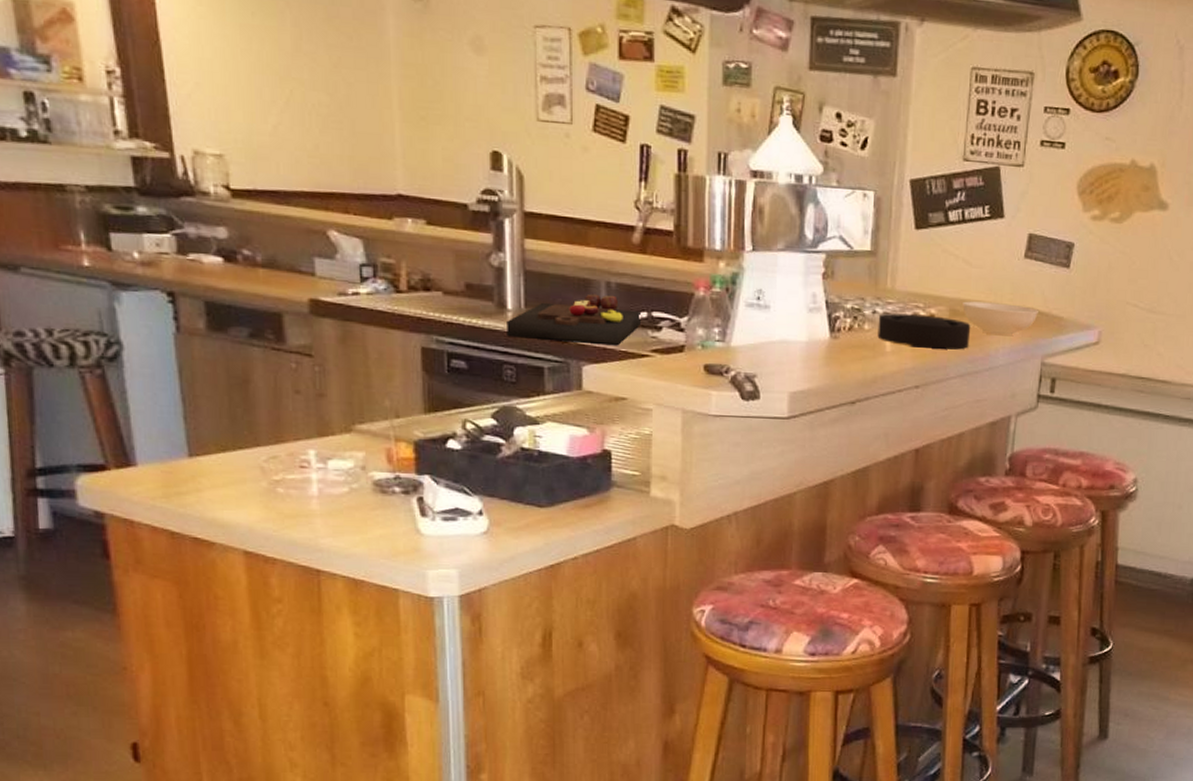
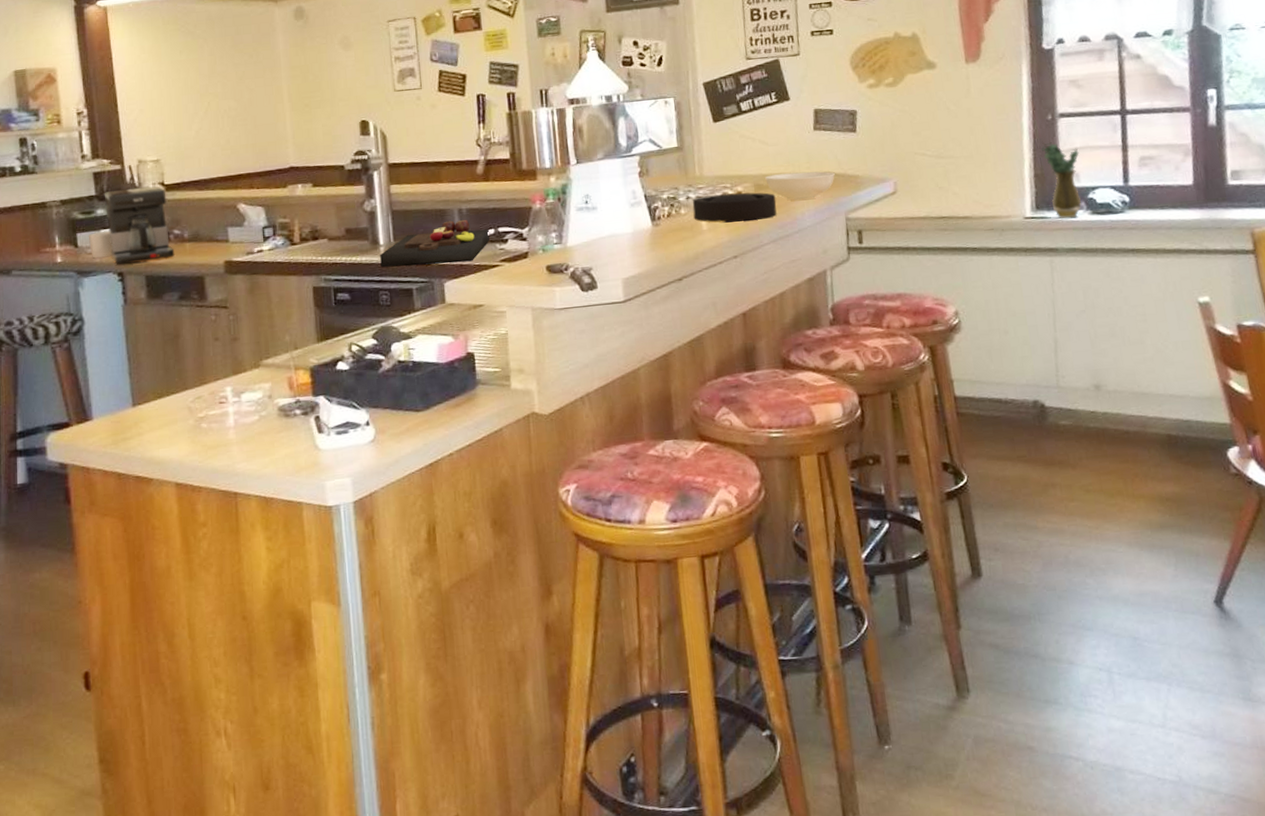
mug: none [125,235,159,270] -> present [88,231,112,259]
coffee maker: none [146,184,244,284] -> present [104,186,175,265]

